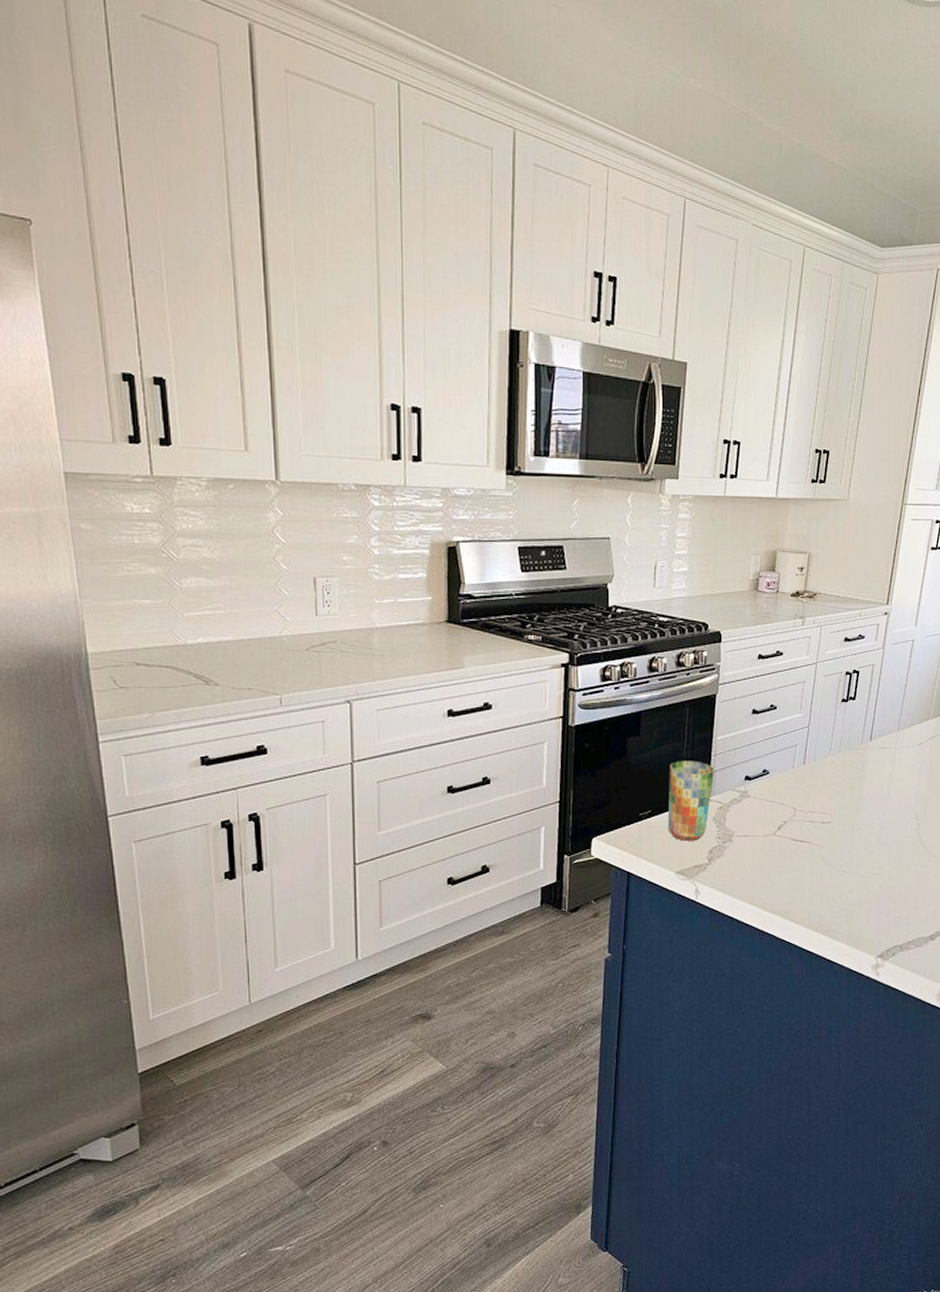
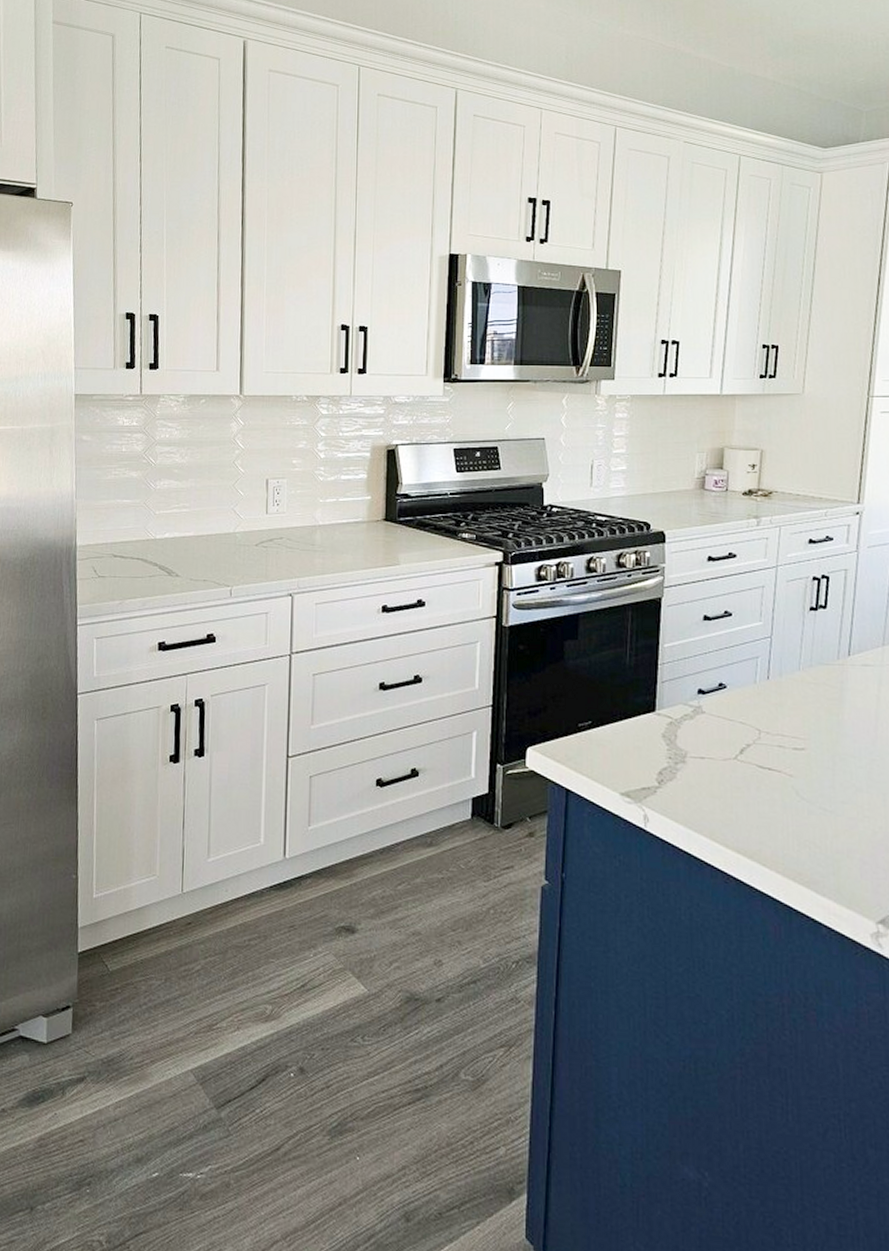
cup: present [667,761,714,841] -> none [610,668,662,759]

